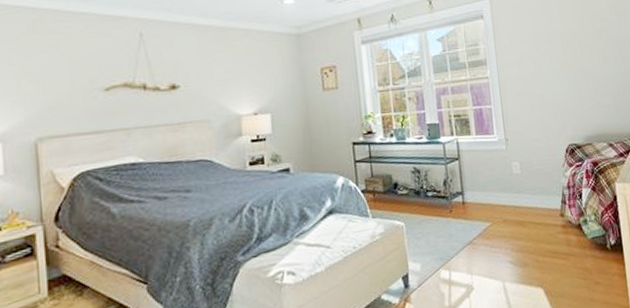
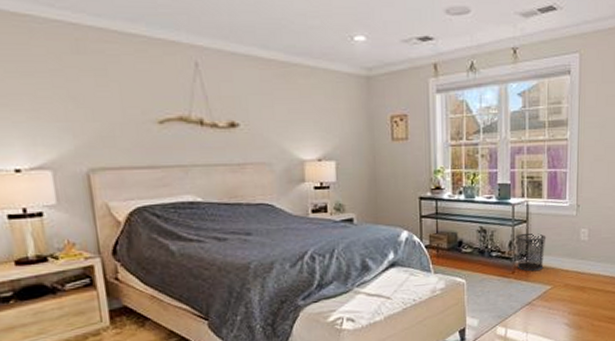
waste bin: none [448,170,481,209] -> present [514,233,547,272]

